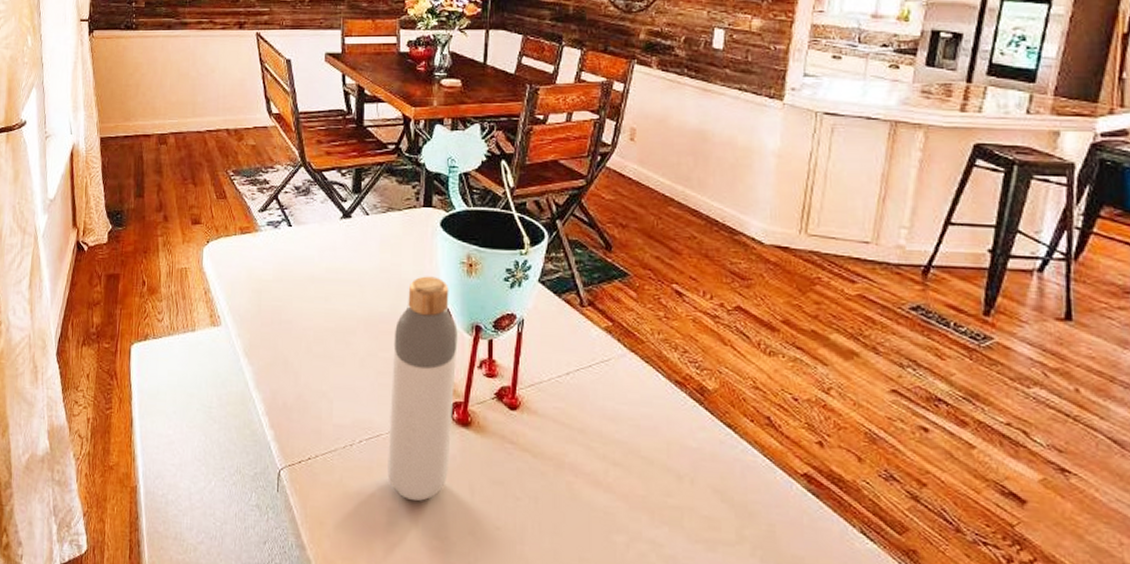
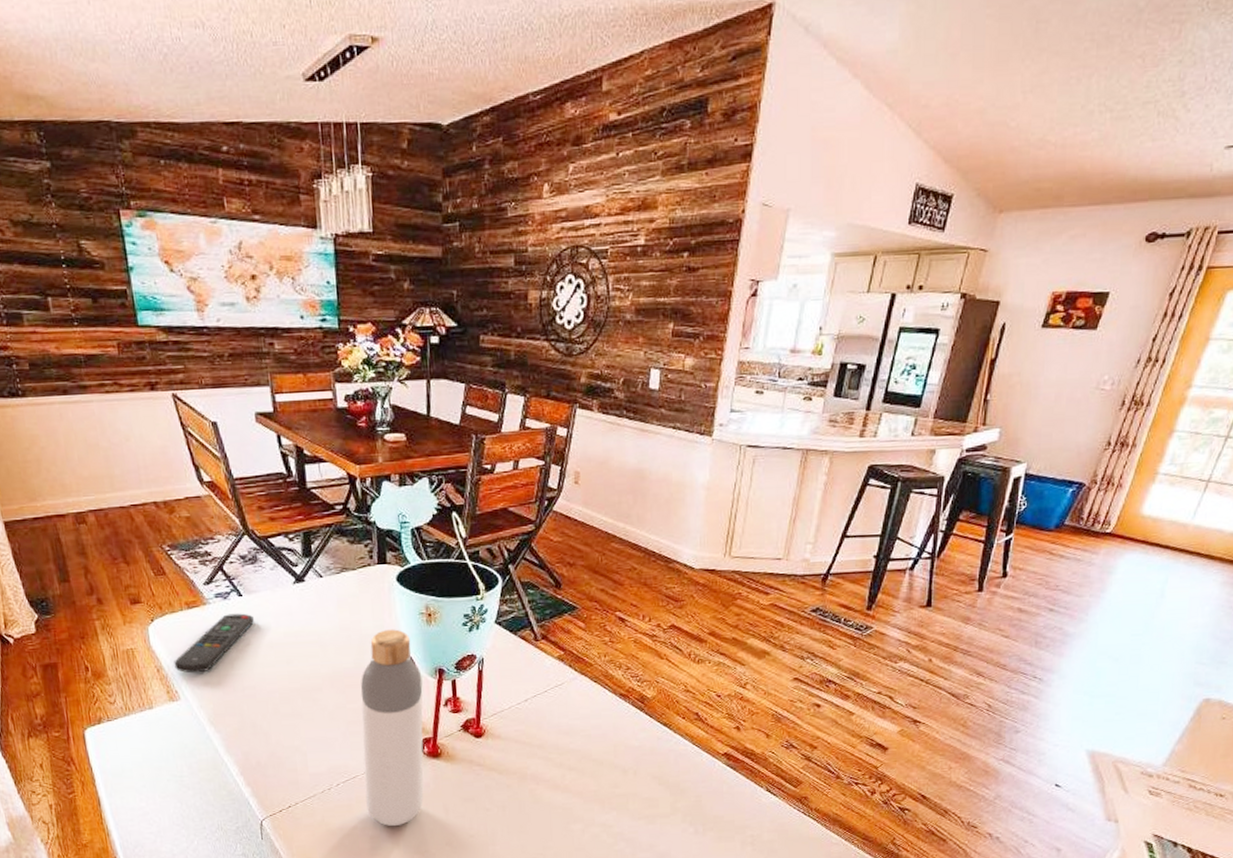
remote control: none [221,243,299,300] -> present [174,613,254,674]

